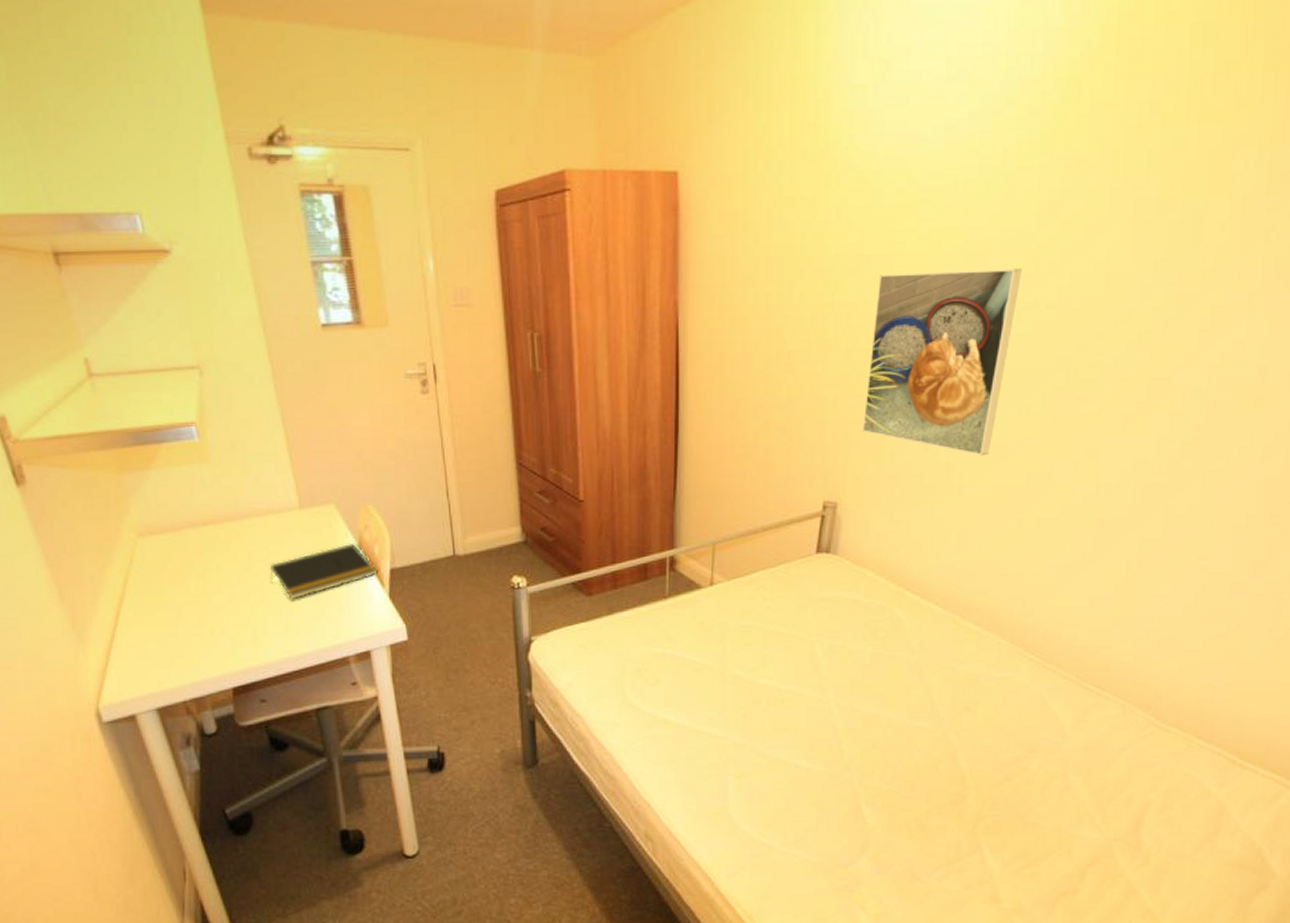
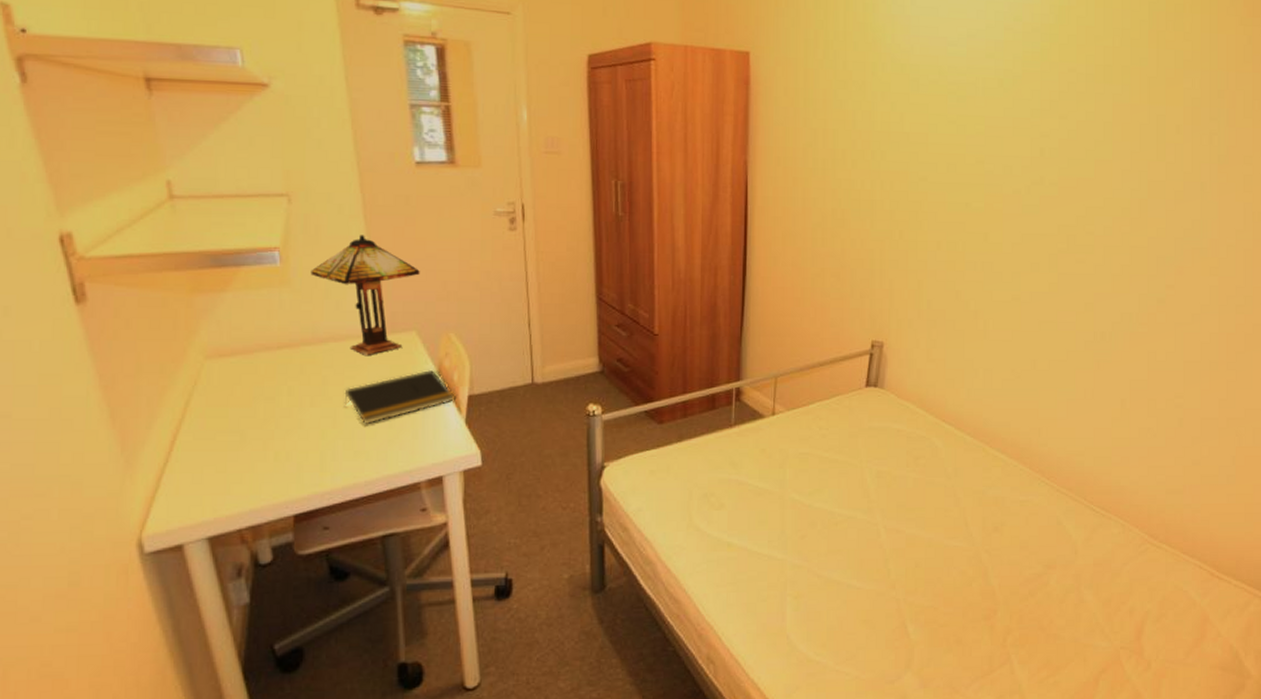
table lamp: none [227,405,334,531] -> present [310,235,420,357]
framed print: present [861,268,1023,456] -> none [903,149,1031,306]

